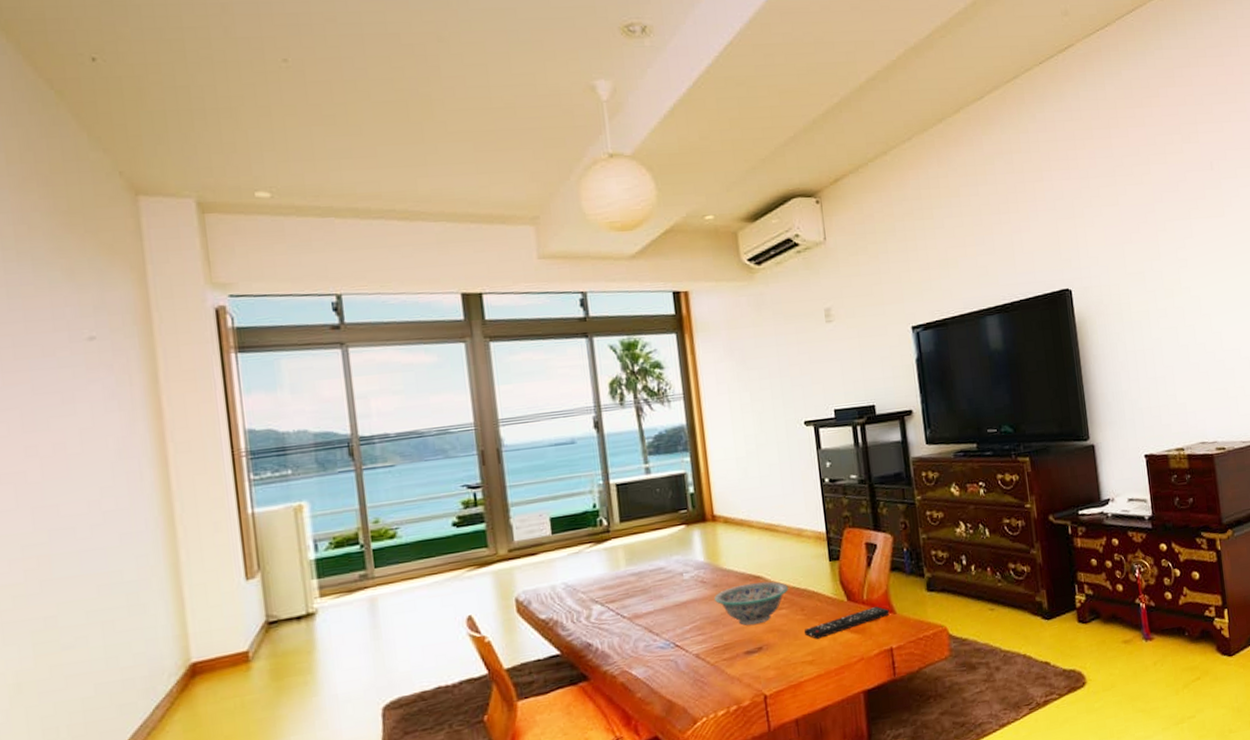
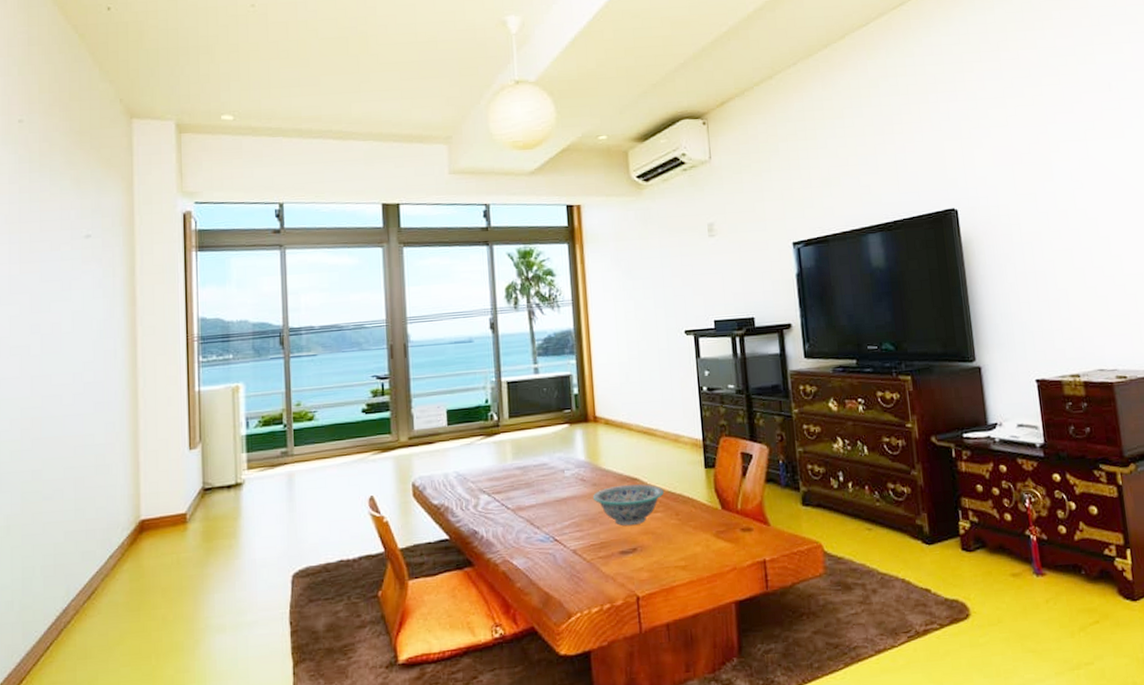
remote control: present [805,606,890,639] -> none [678,516,764,545]

